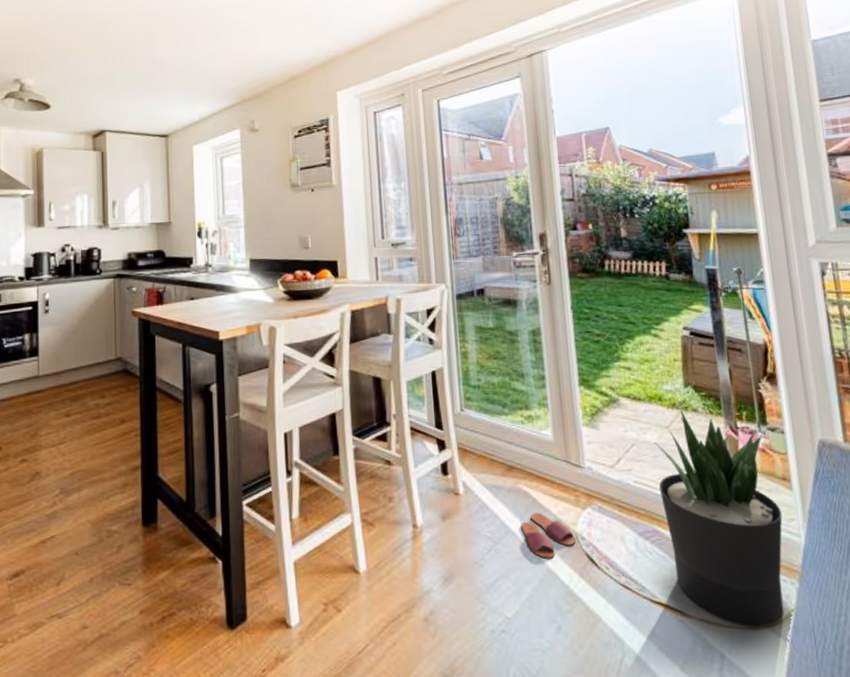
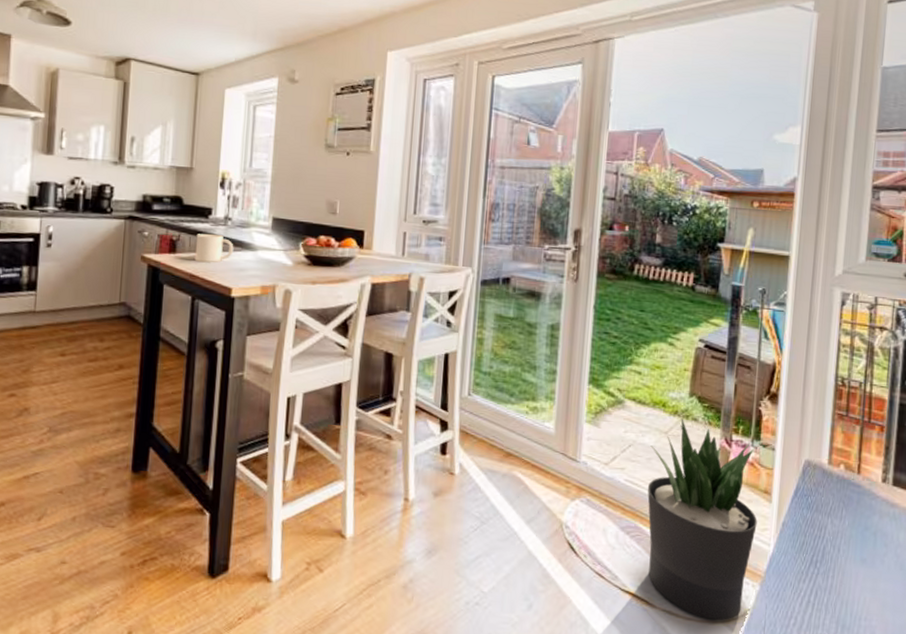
mug: none [180,281,217,310] -> present [194,233,234,263]
slippers: present [521,513,576,559] -> none [509,499,560,542]

